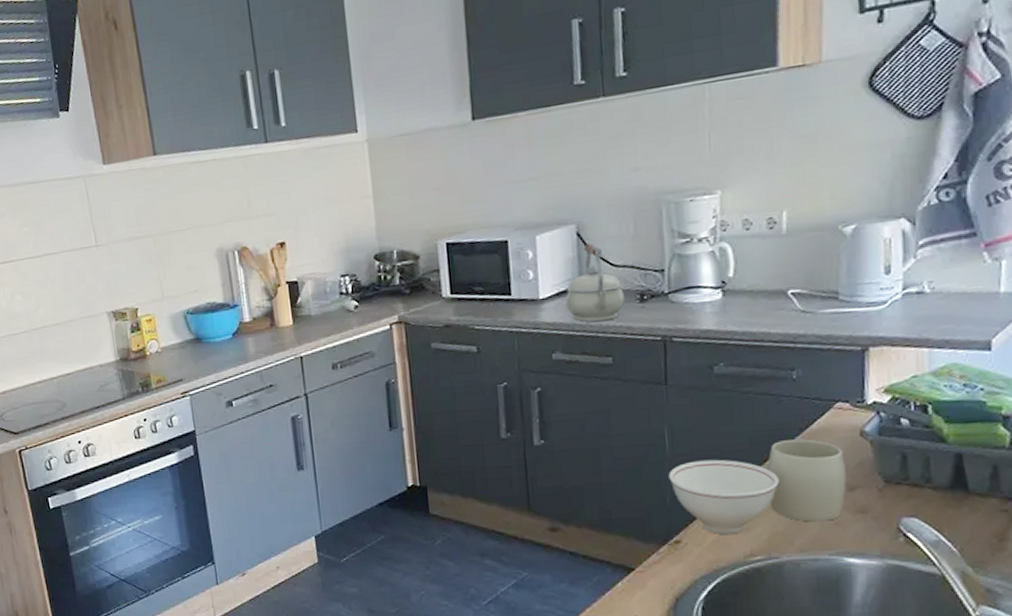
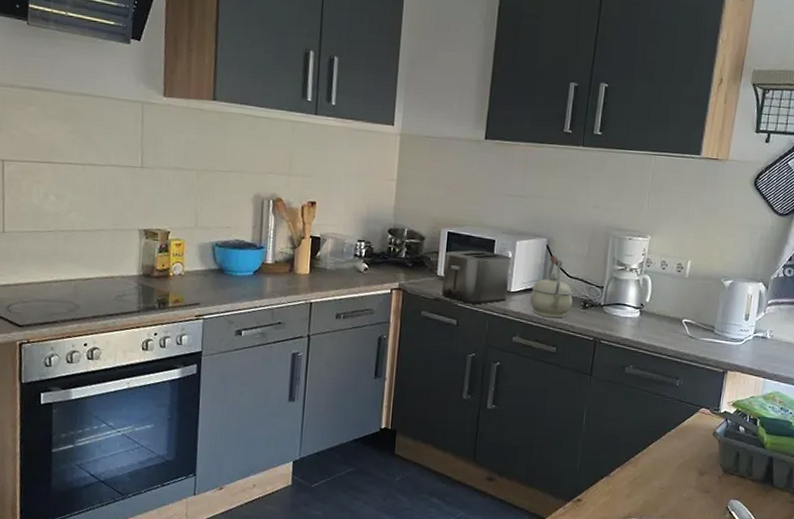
toaster: none [447,255,536,325] -> present [441,250,511,305]
bowl: present [668,459,779,535] -> none [581,438,656,499]
mug: present [767,439,848,522] -> none [647,431,701,496]

